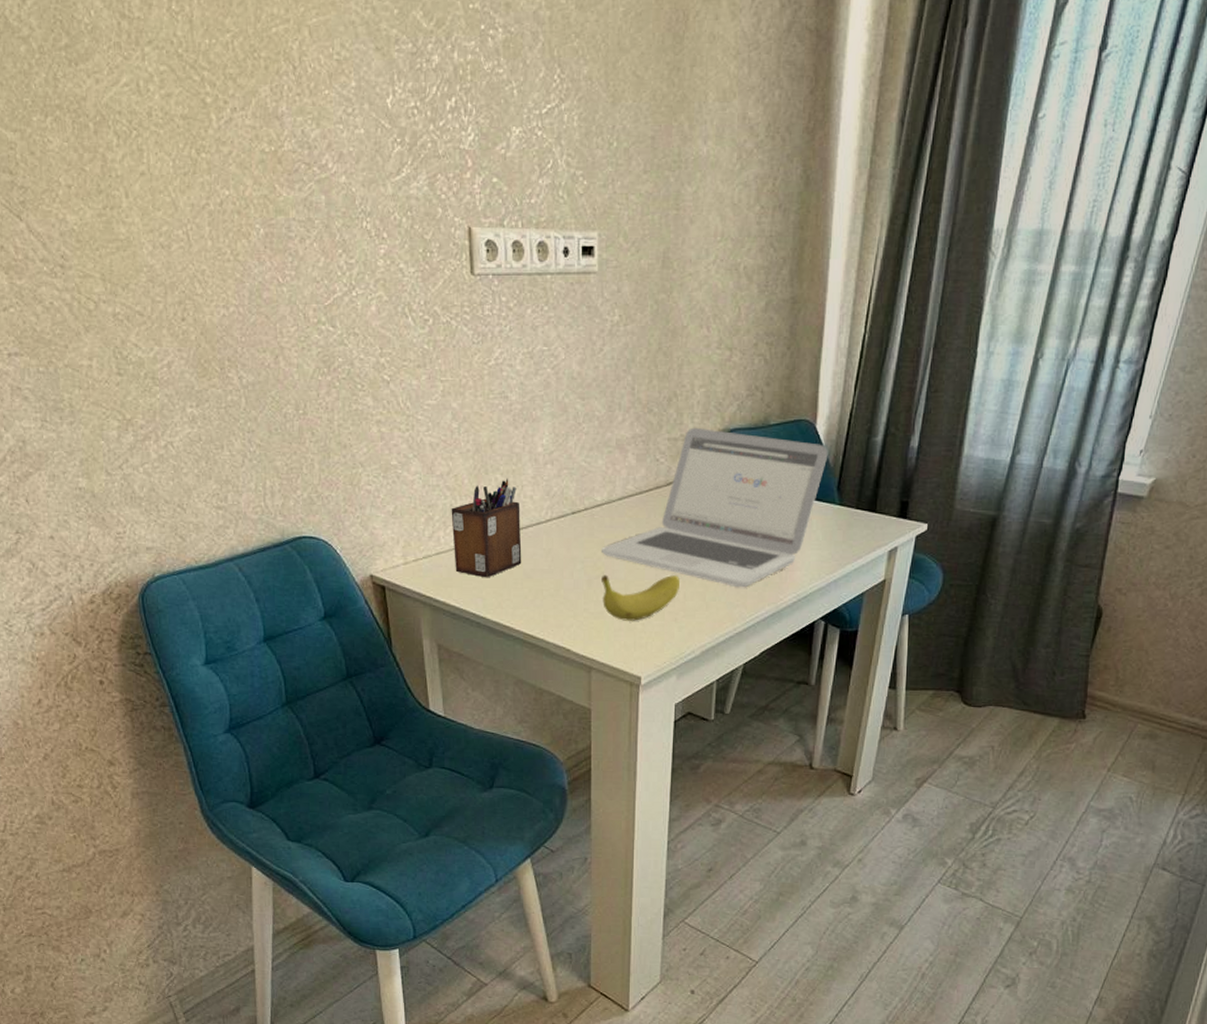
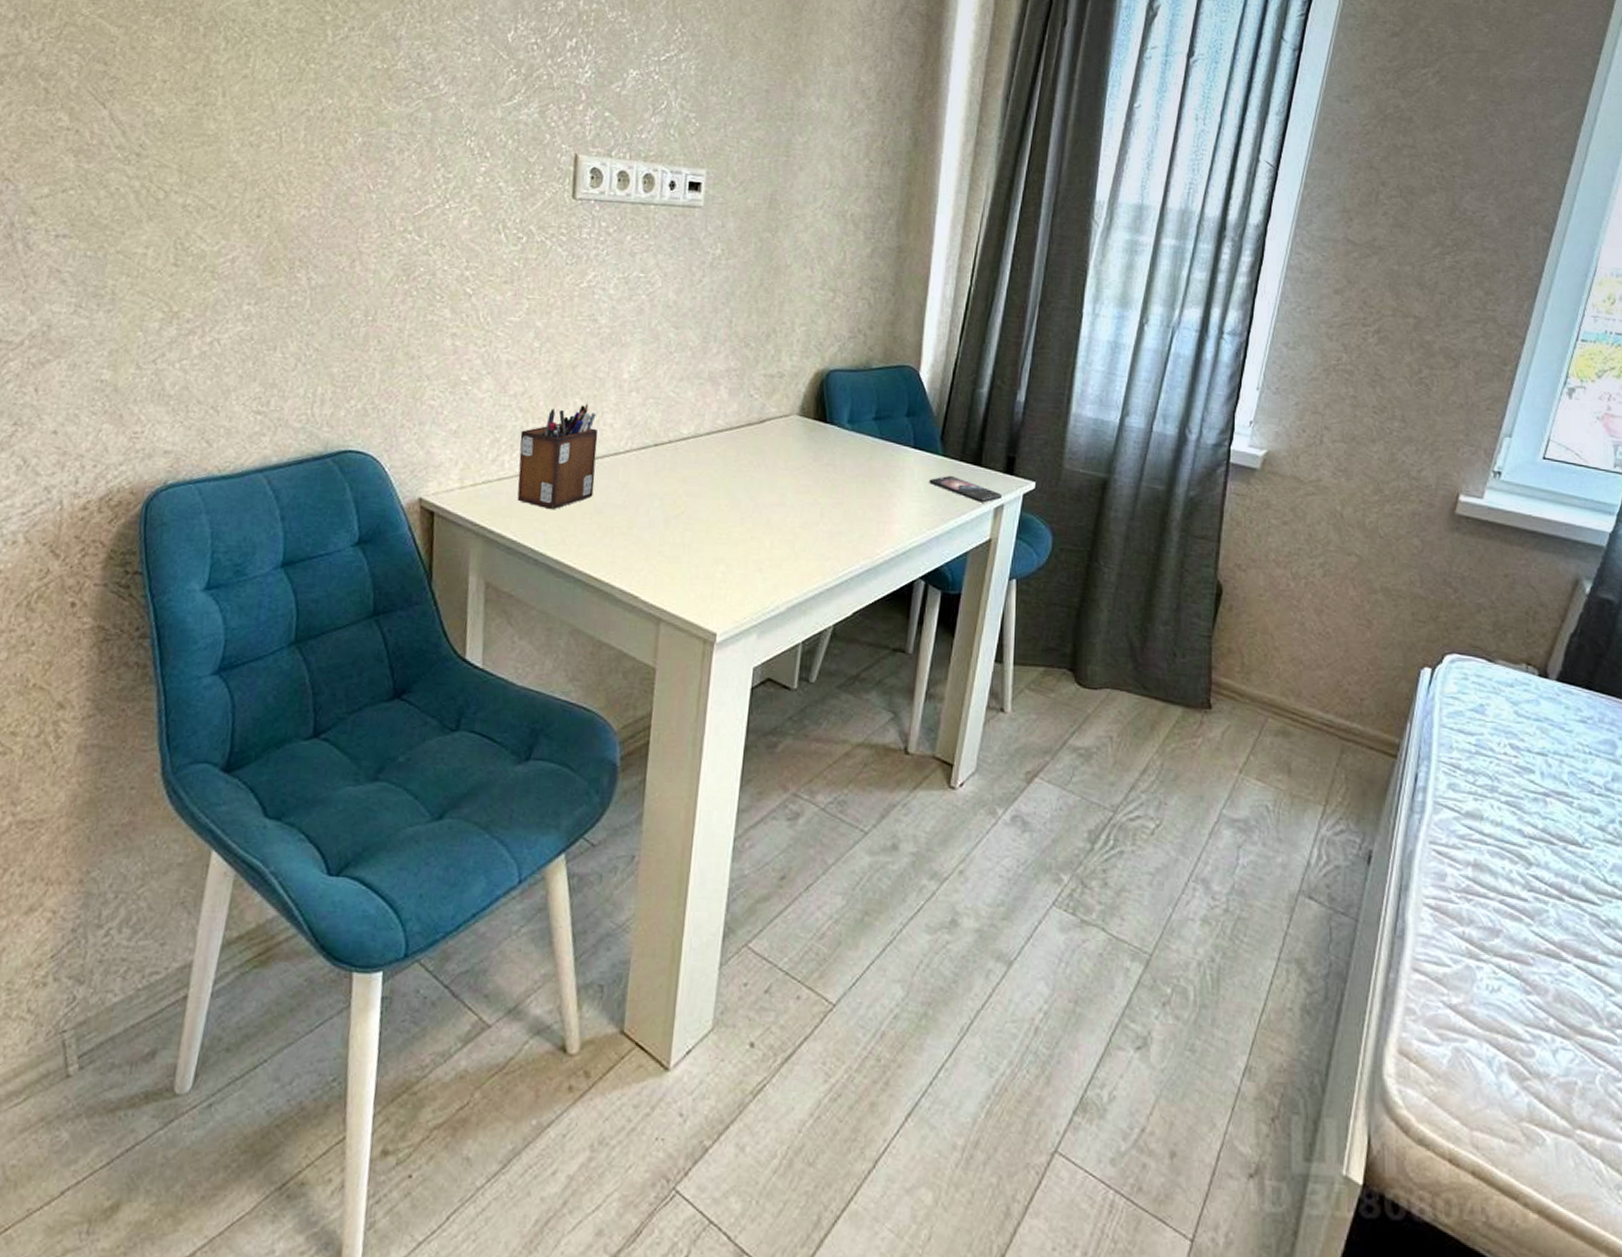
laptop: present [602,427,828,588] -> none [683,365,932,539]
fruit: present [602,574,679,621] -> none [679,514,767,569]
smartphone: none [827,524,896,546] -> present [929,476,1003,503]

